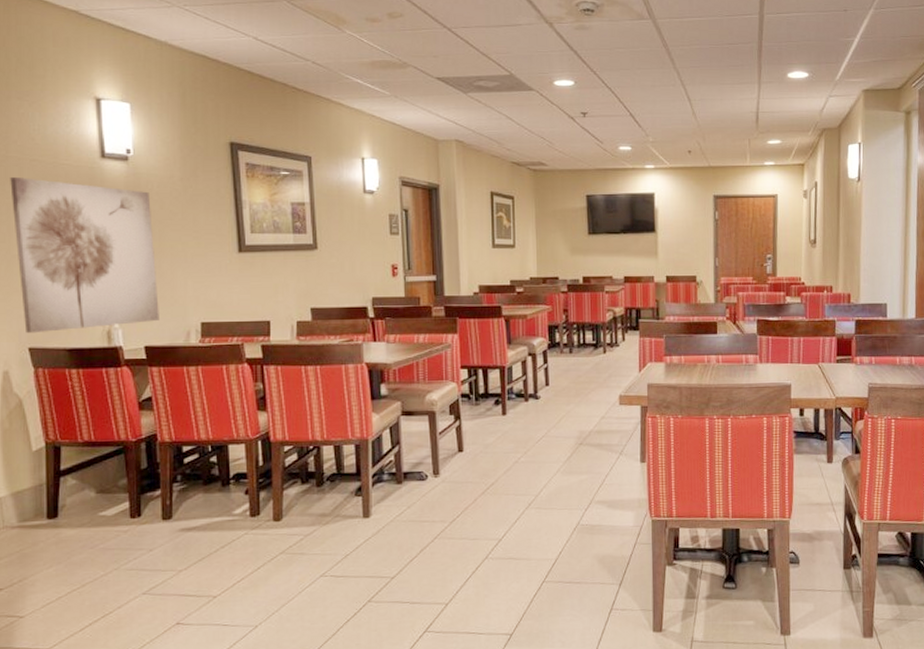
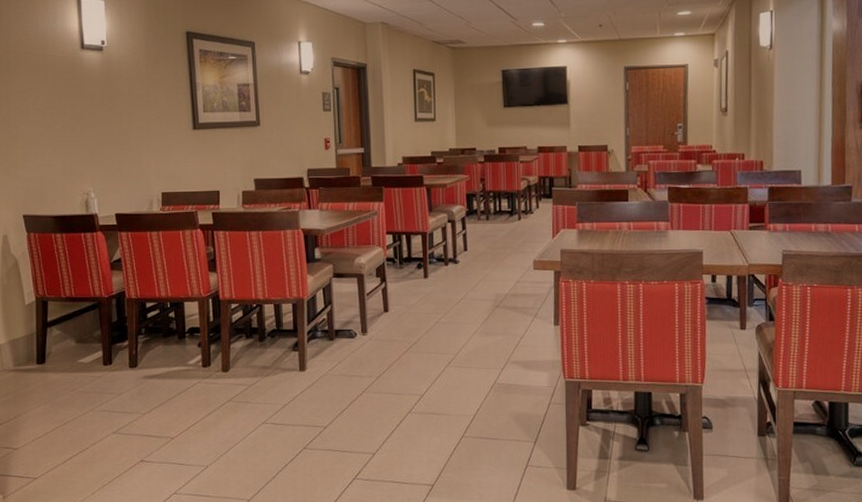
wall art: present [10,176,159,334] -> none [9,67,127,203]

